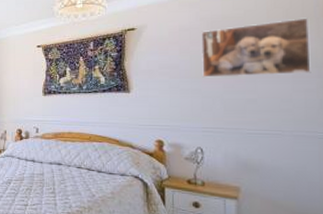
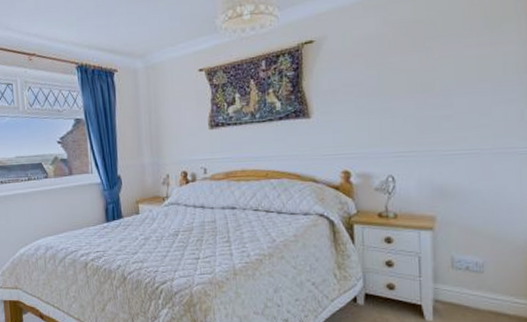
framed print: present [200,17,311,78] -> none [388,15,512,94]

